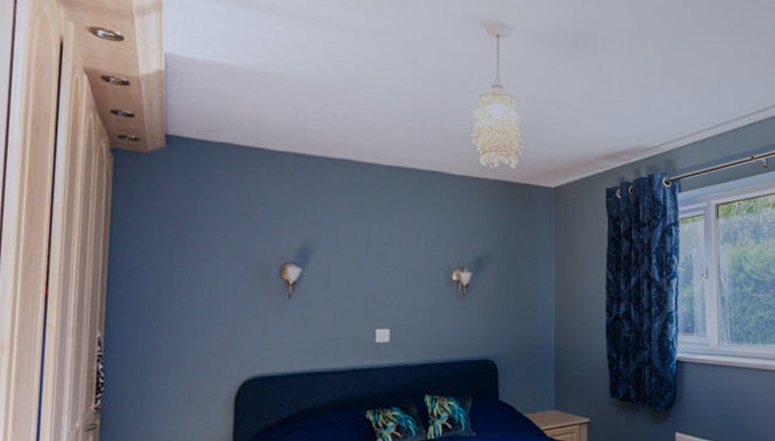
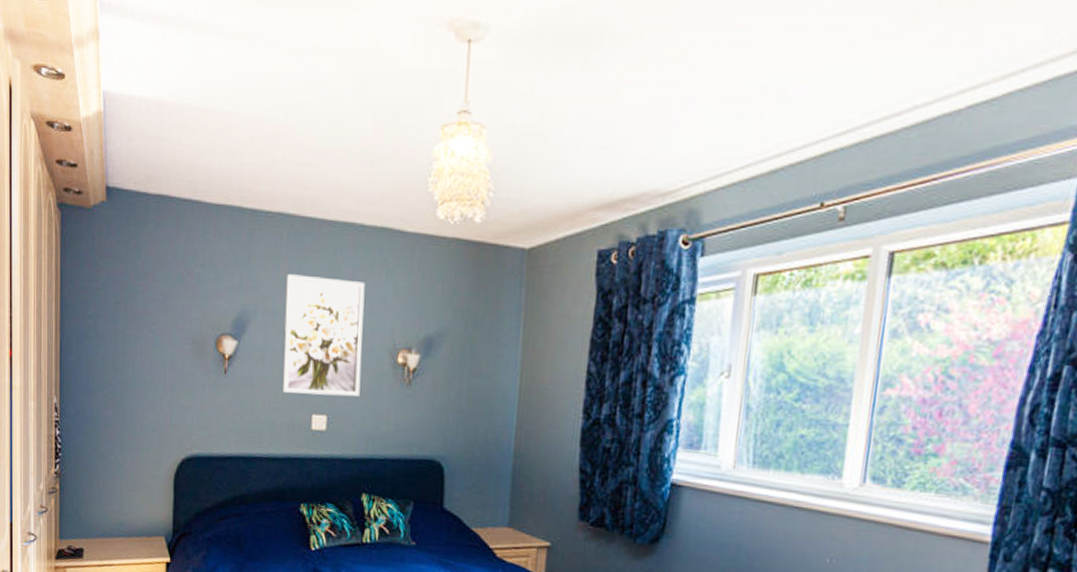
wall art: none [346,210,421,312] -> present [282,274,365,397]

